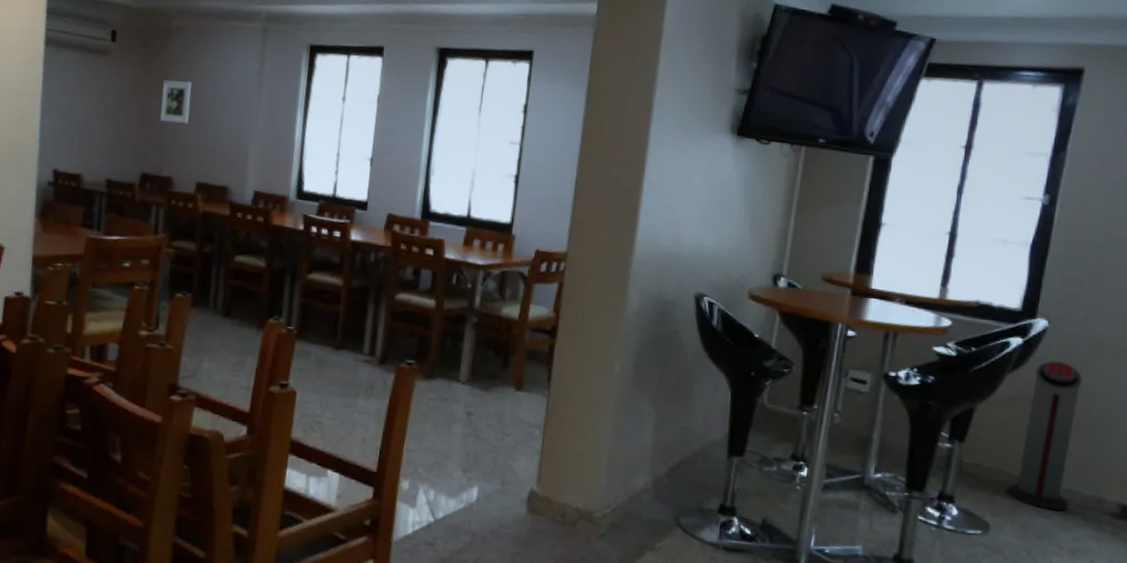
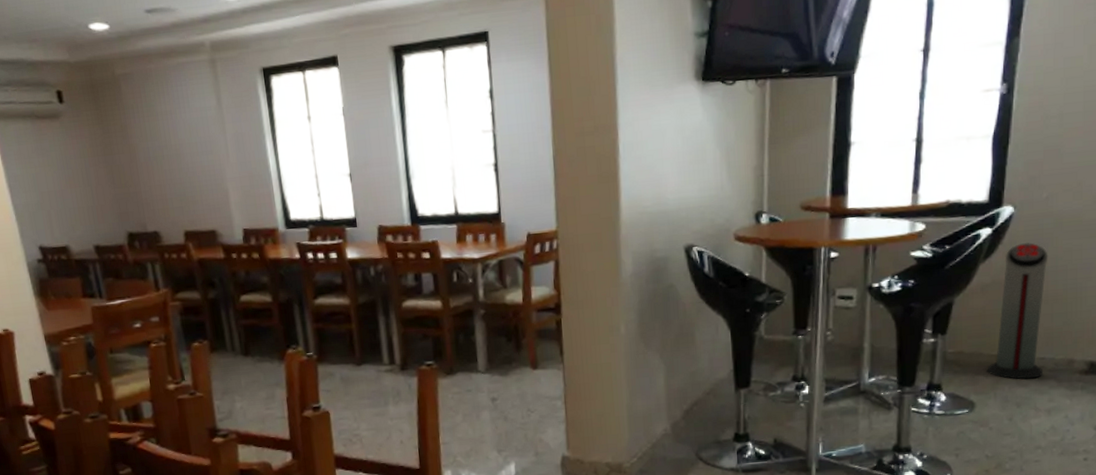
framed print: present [160,79,192,124] -> none [124,129,160,178]

